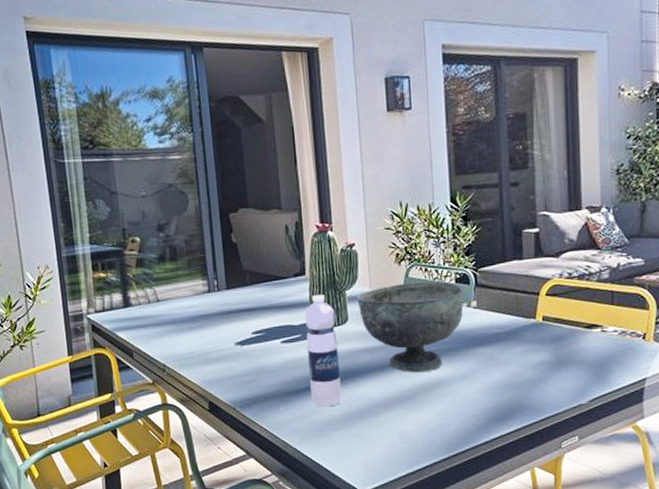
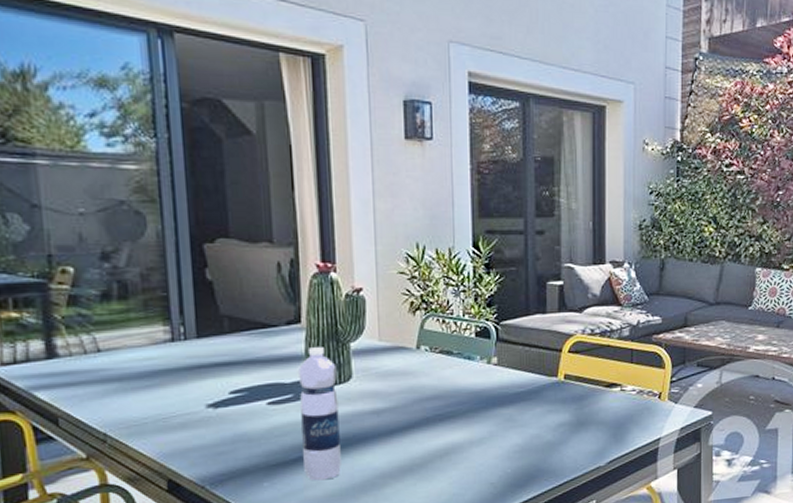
decorative bowl: present [357,281,464,373] -> none [363,334,483,438]

